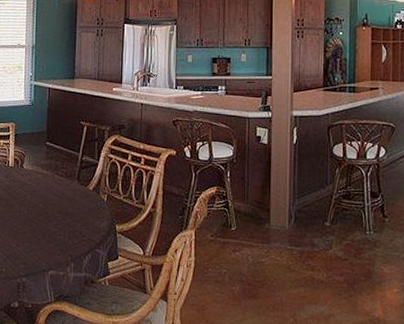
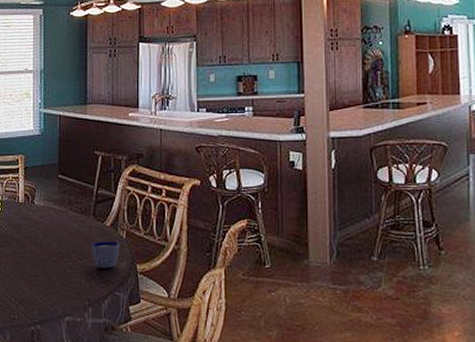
cup: none [74,203,101,228] -> present [91,241,120,269]

